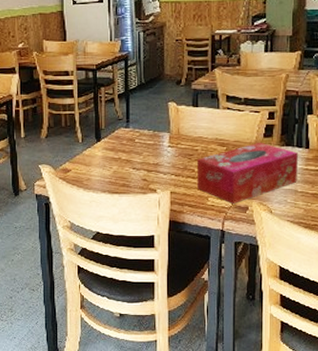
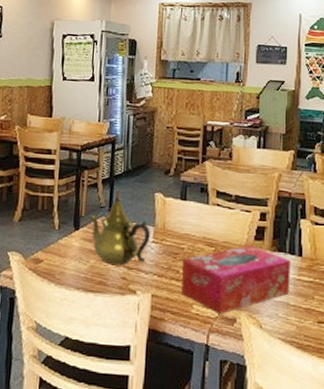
teapot: none [108,103,166,169] -> present [88,190,150,266]

